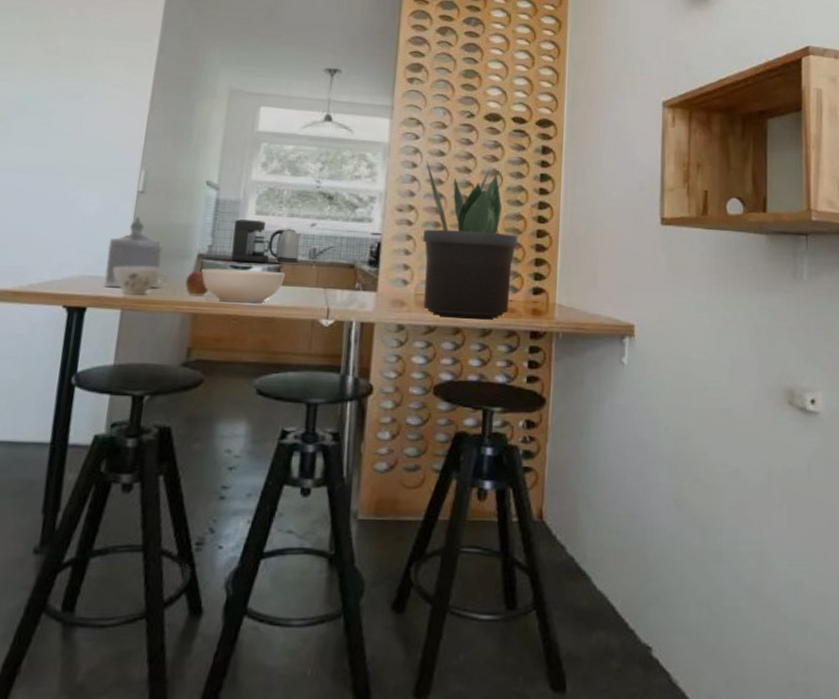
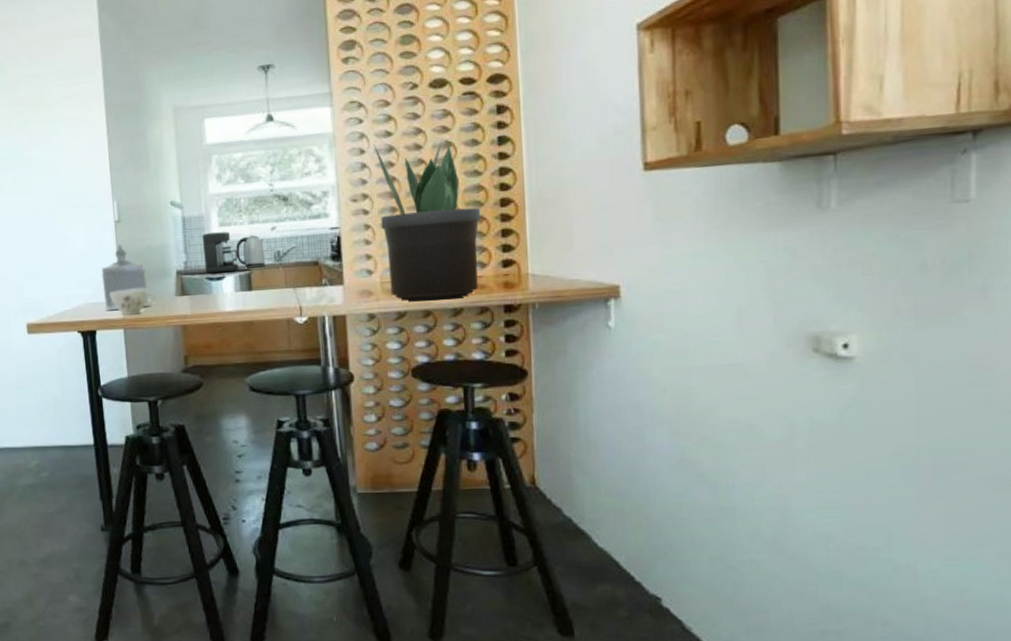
fruit: present [185,270,209,297] -> none [171,286,192,310]
bowl: present [201,268,286,303] -> none [182,278,257,312]

